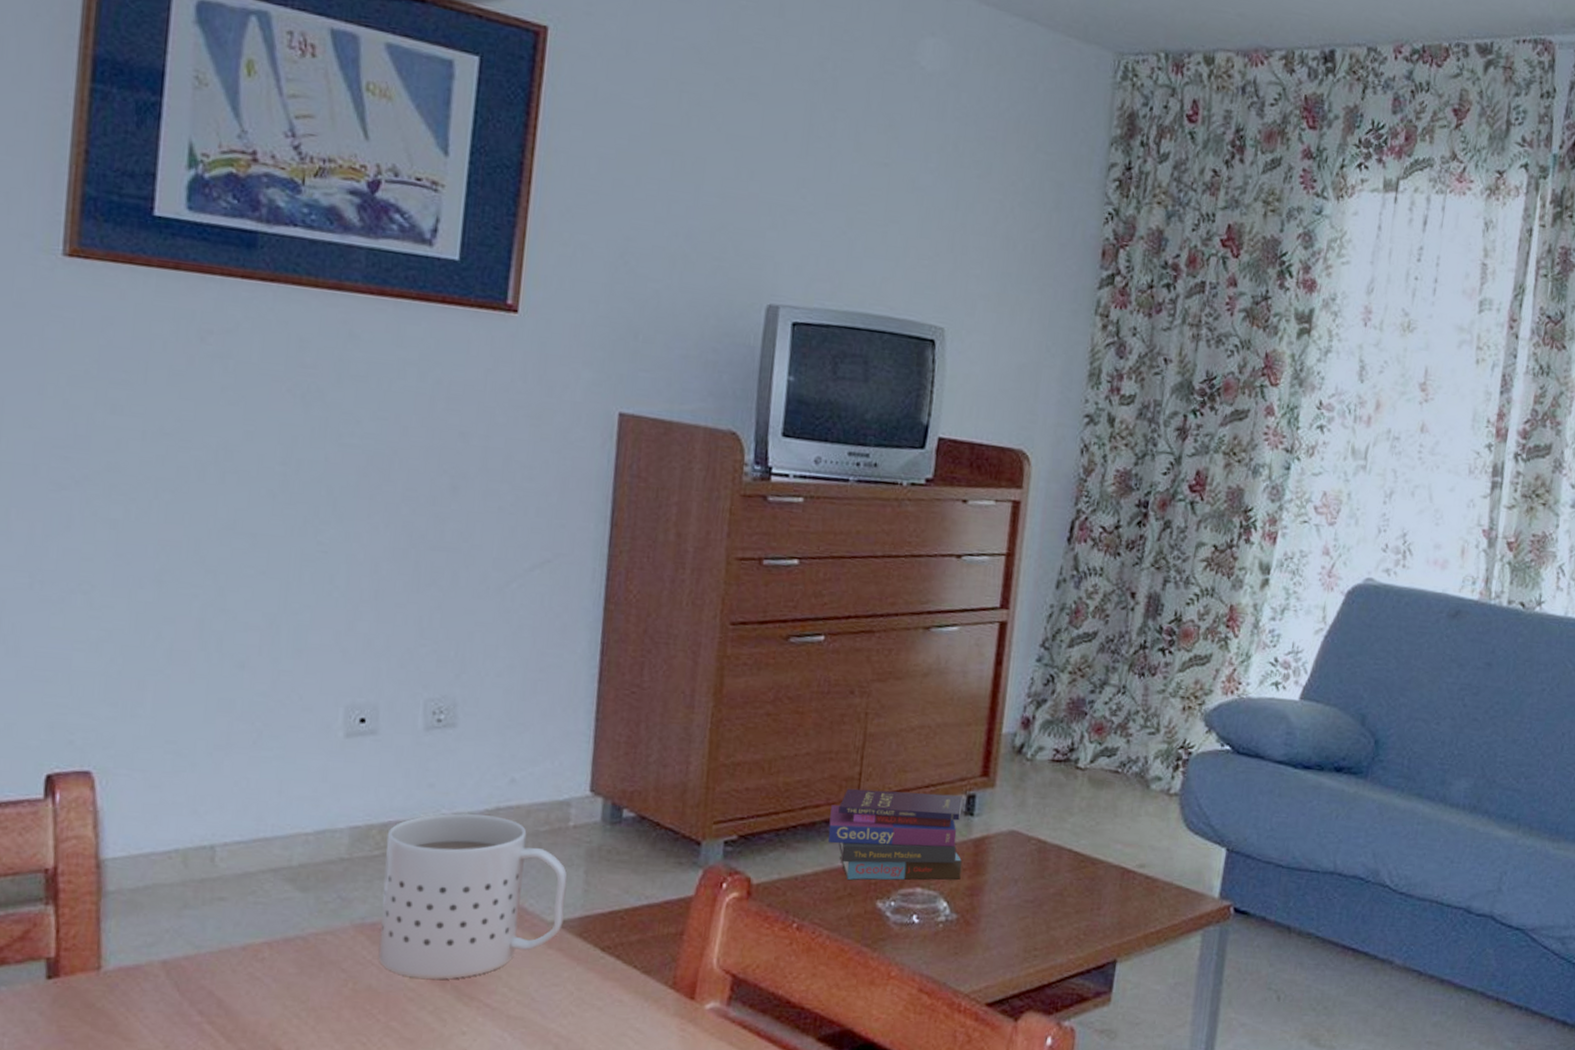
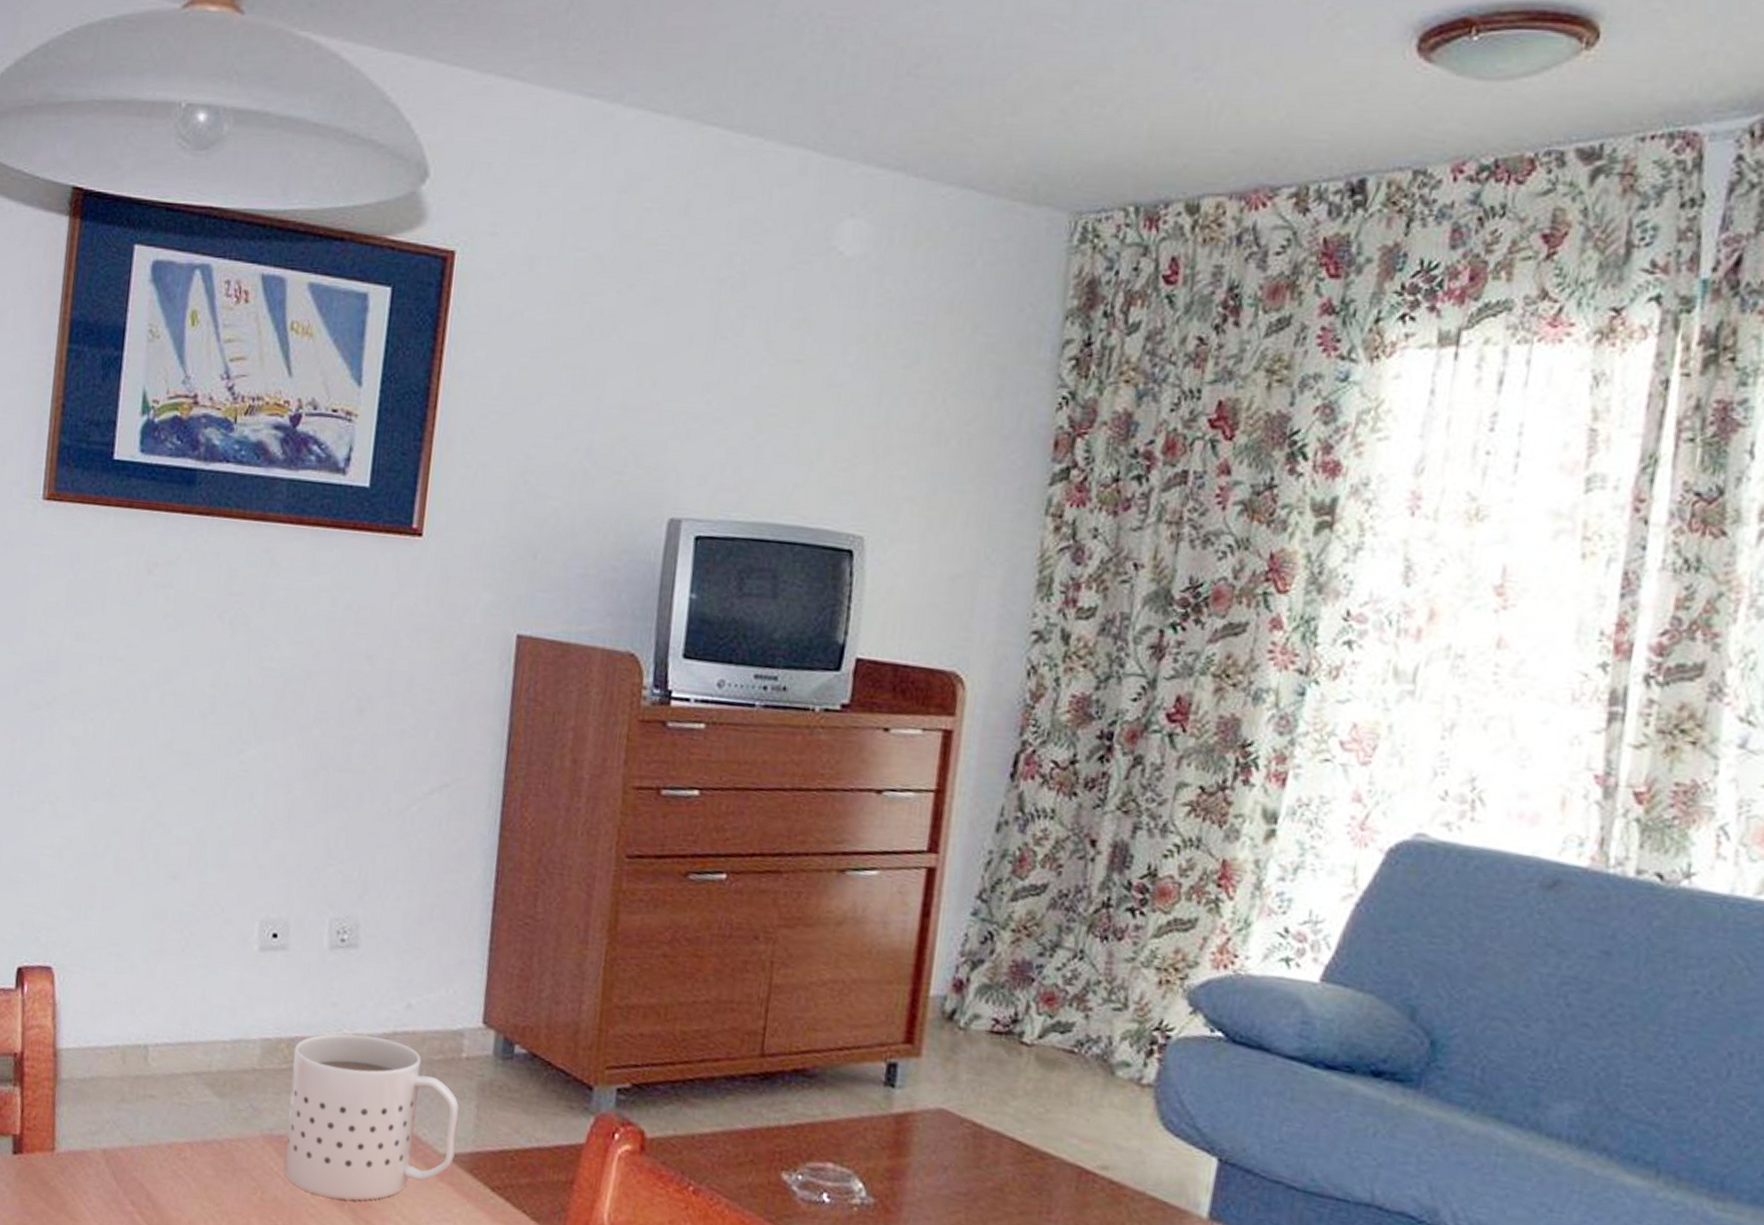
books: present [828,788,963,881] -> none [728,1043,883,1159]

